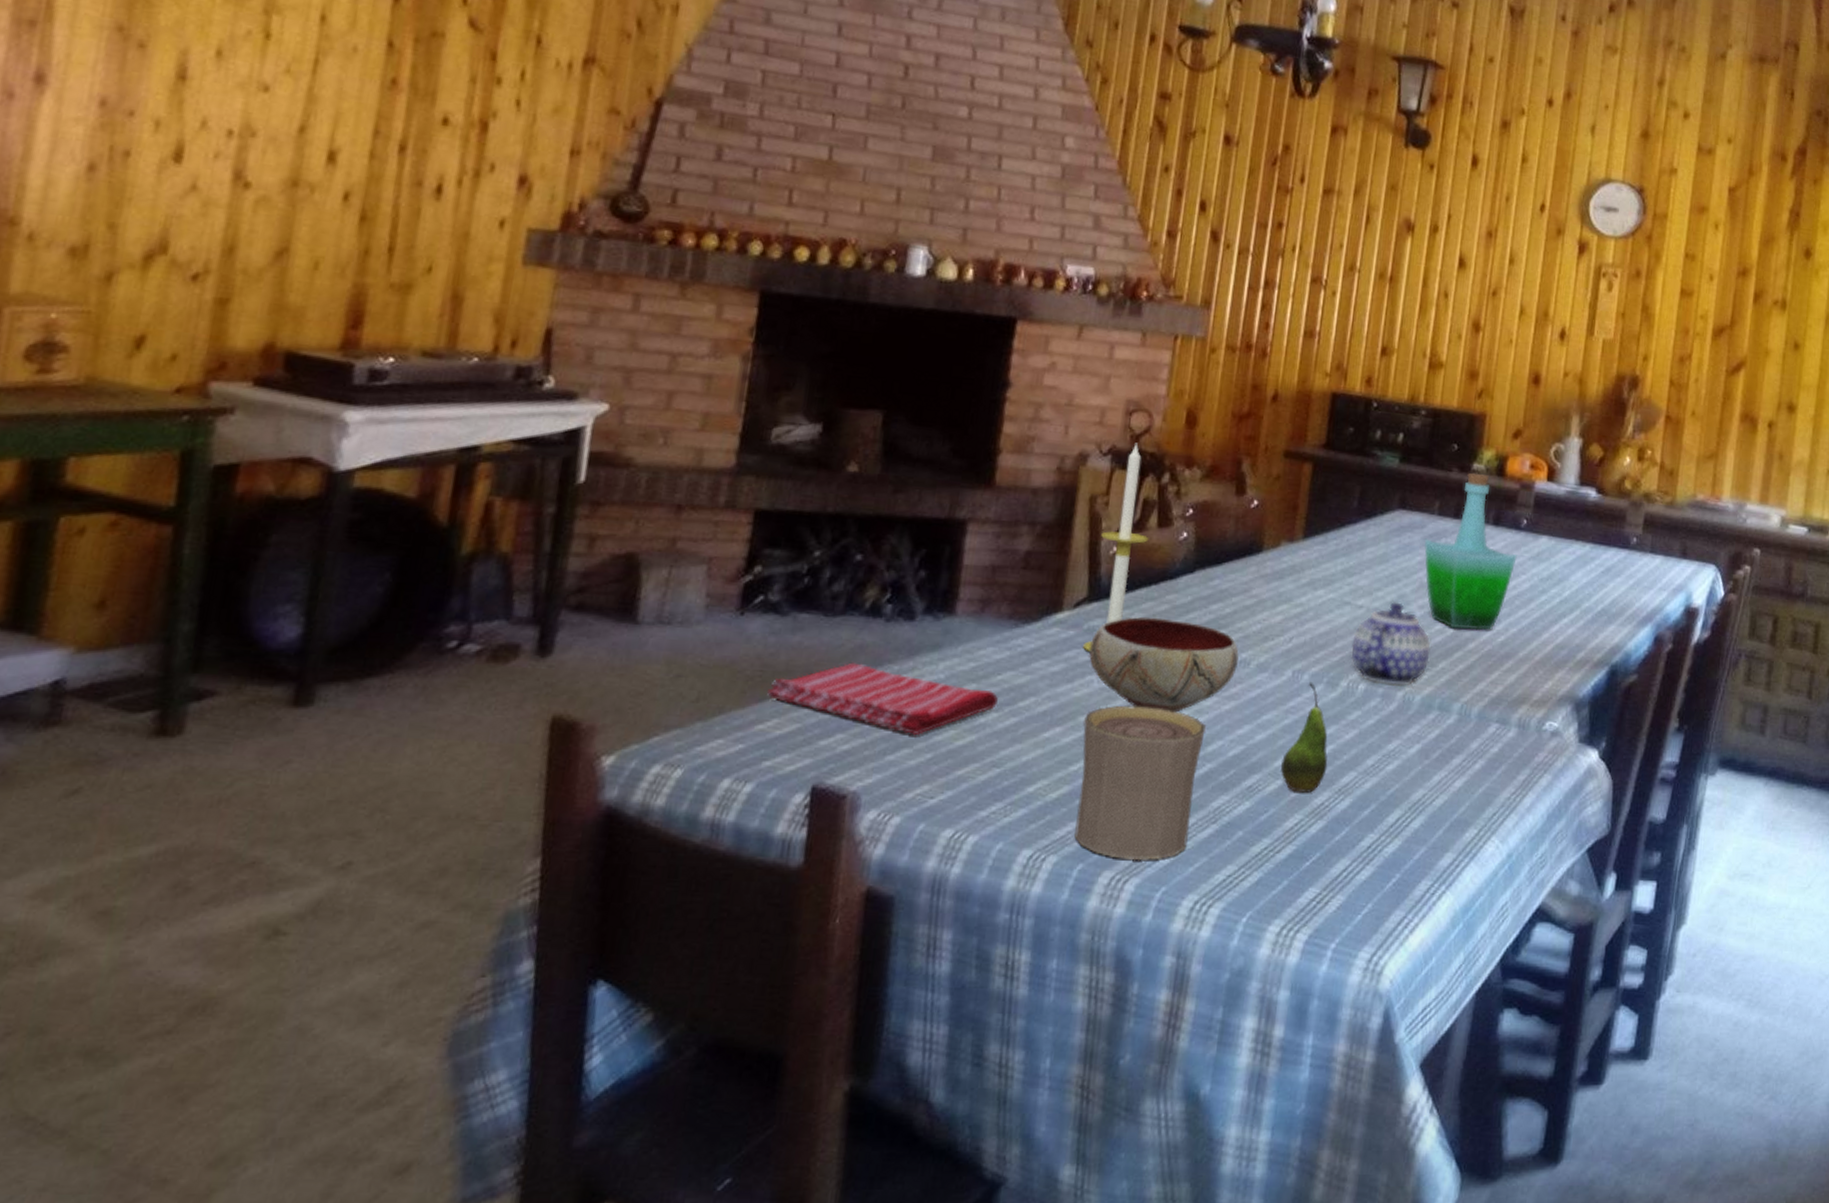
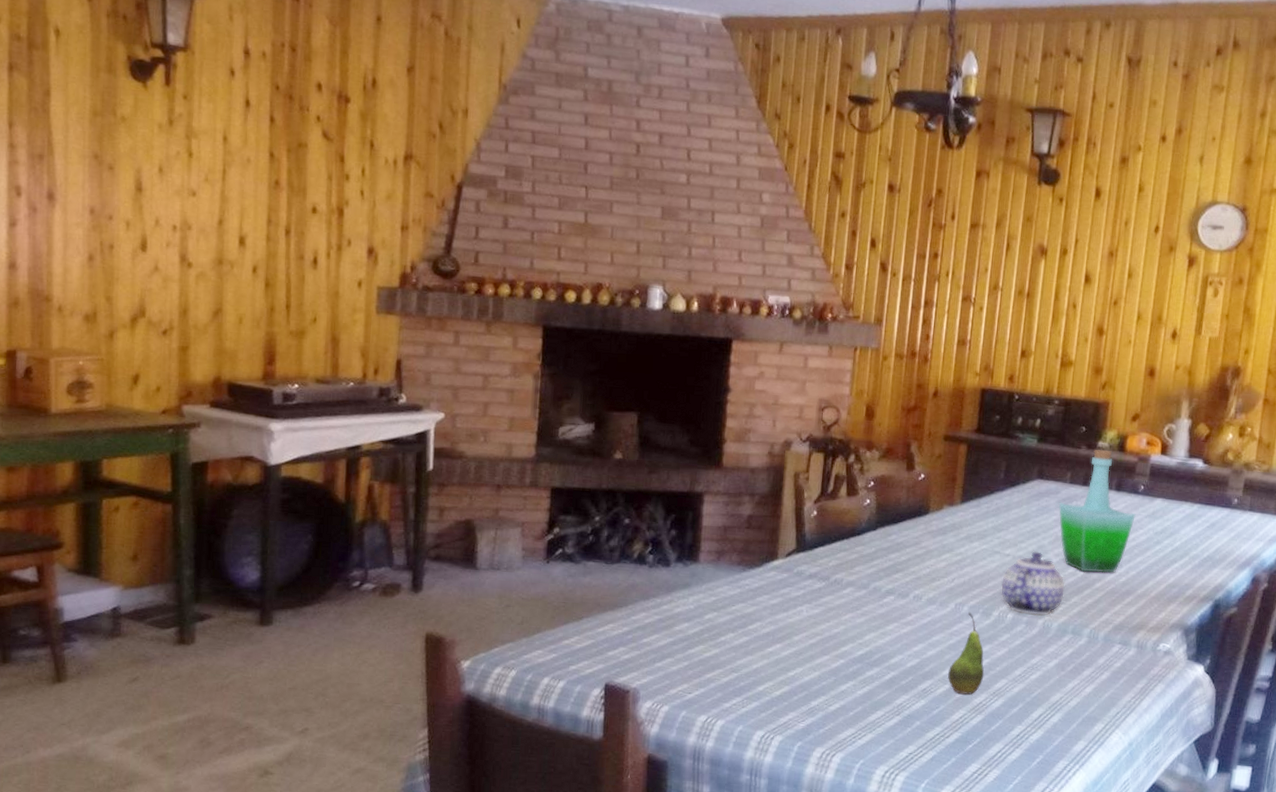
dish towel: present [767,662,998,736] -> none [569,597,733,649]
cup: present [1074,705,1206,861] -> none [794,628,889,741]
candle: present [1083,442,1149,652] -> none [794,432,841,589]
bowl: present [1089,617,1239,713] -> none [799,563,913,634]

